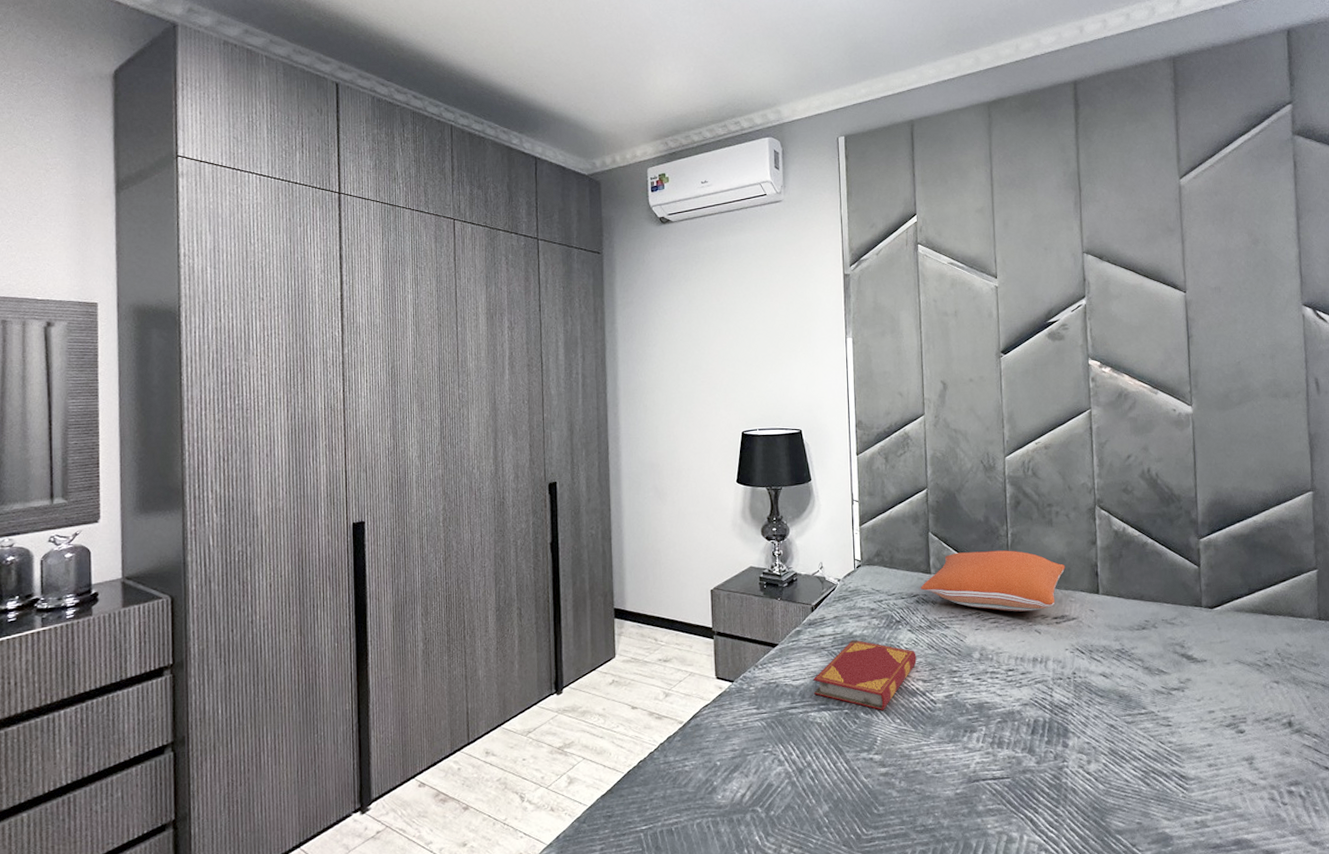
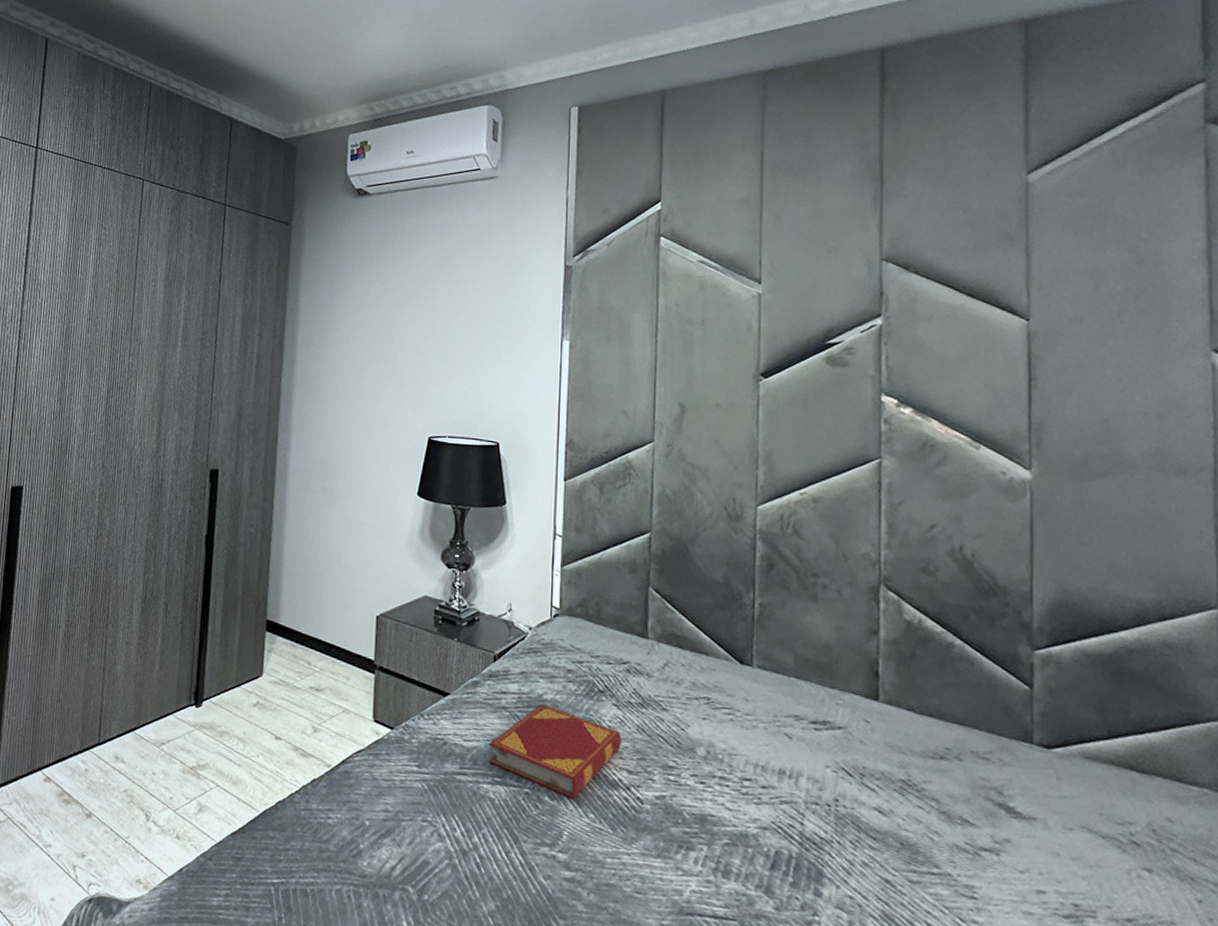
pillow: present [920,550,1066,612] -> none [632,617,832,709]

